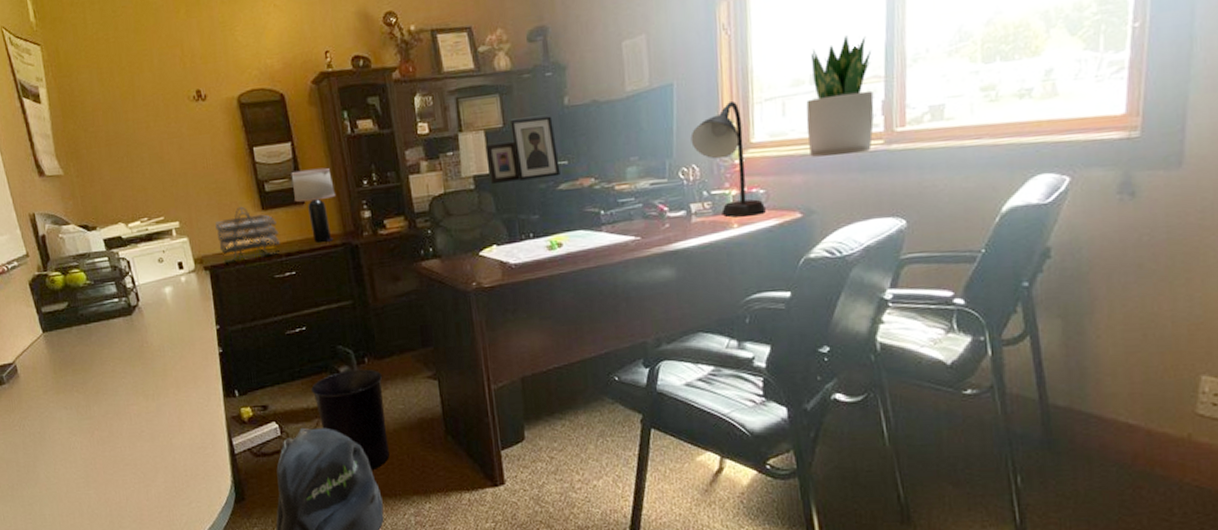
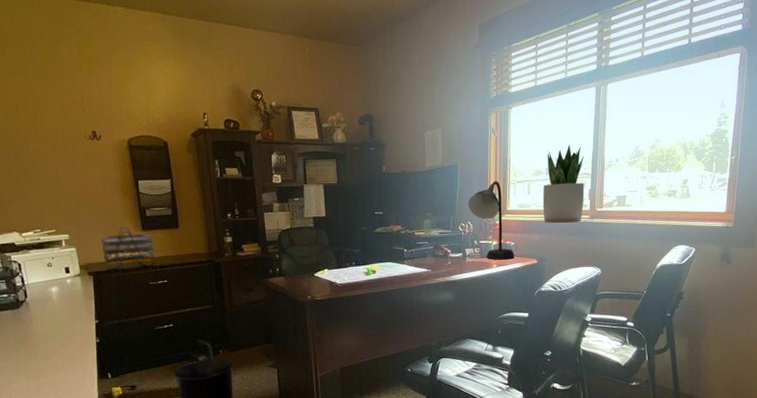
table lamp: present [291,167,335,244] -> none [169,201,204,260]
picture frame: present [485,141,520,184] -> none [323,194,348,224]
picture frame: present [510,116,561,181] -> none [343,178,377,223]

